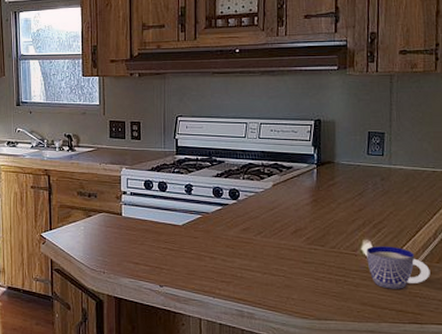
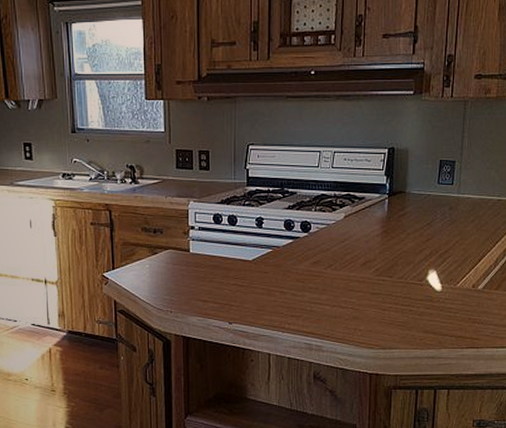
cup: present [366,246,430,289] -> none [432,275,489,316]

